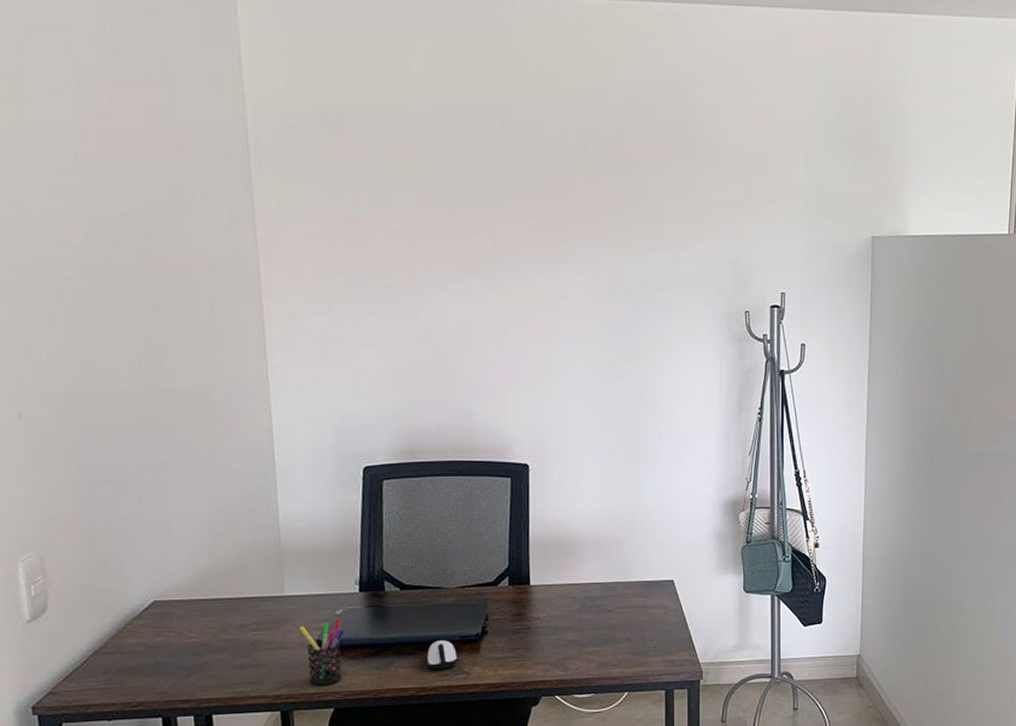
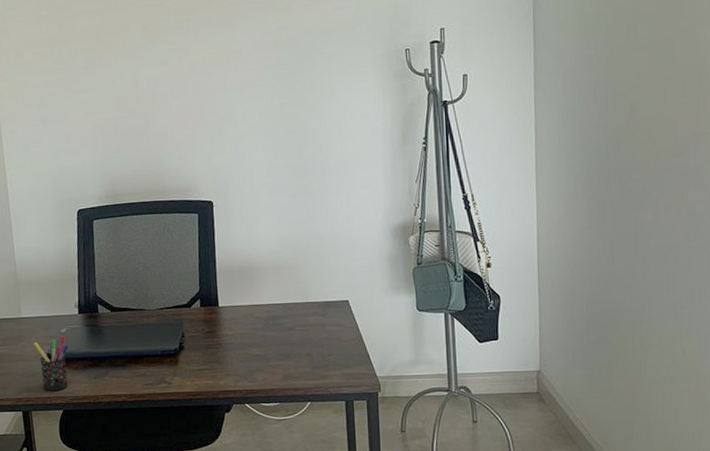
computer mouse: present [426,640,459,670] -> none [134,354,161,379]

